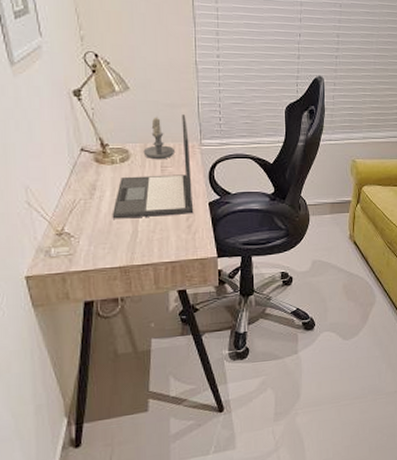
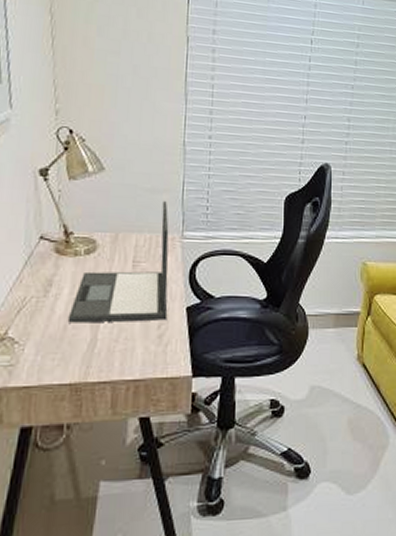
candle: present [143,117,176,160] -> none [113,202,152,253]

